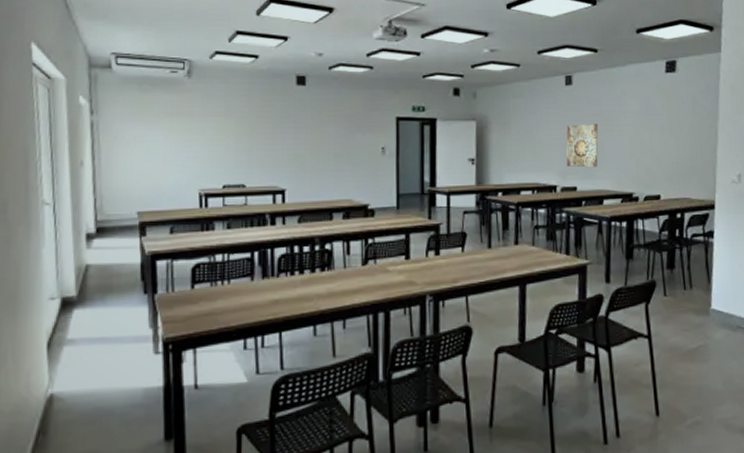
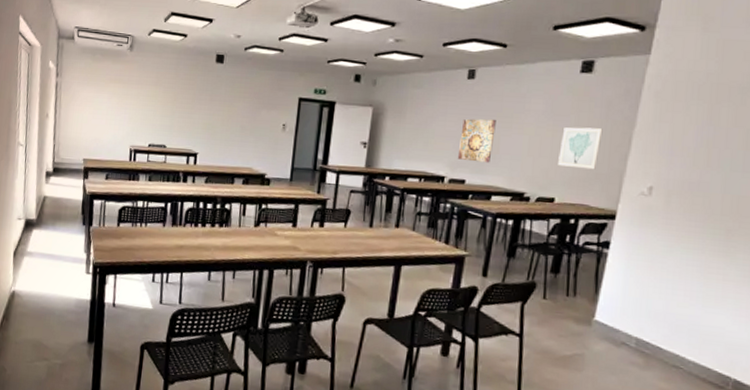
wall art: none [658,124,693,164] -> present [558,127,603,170]

